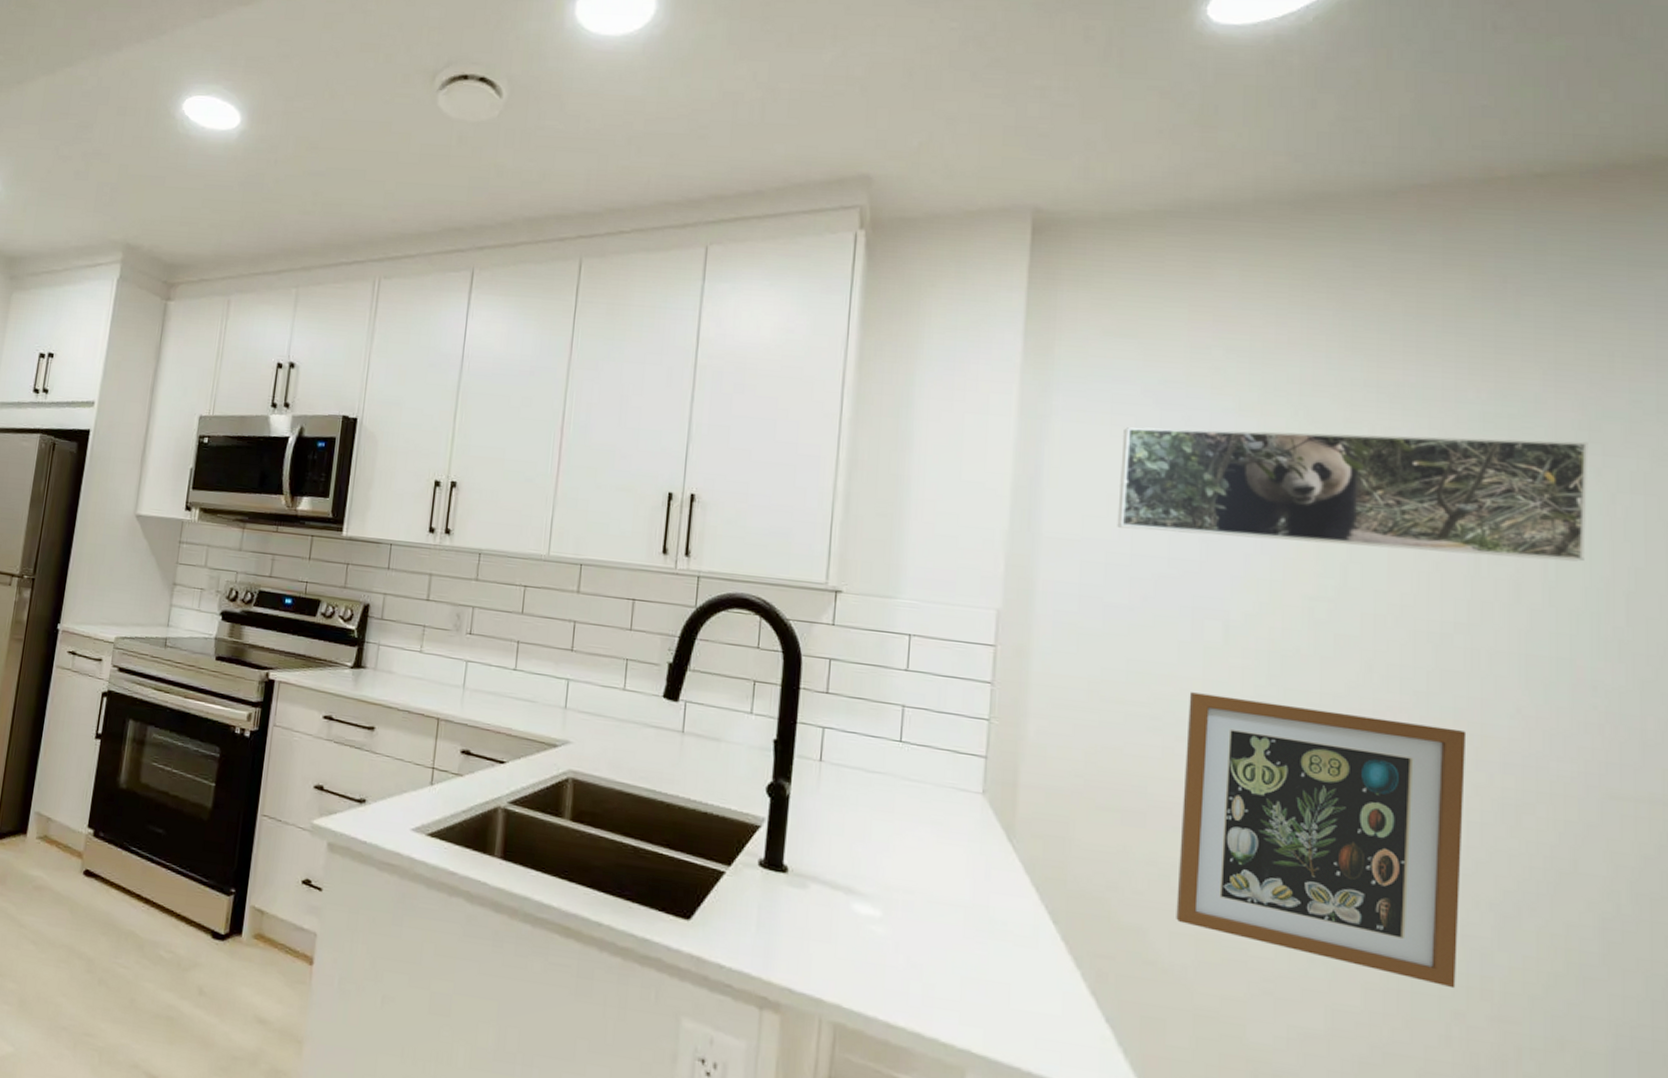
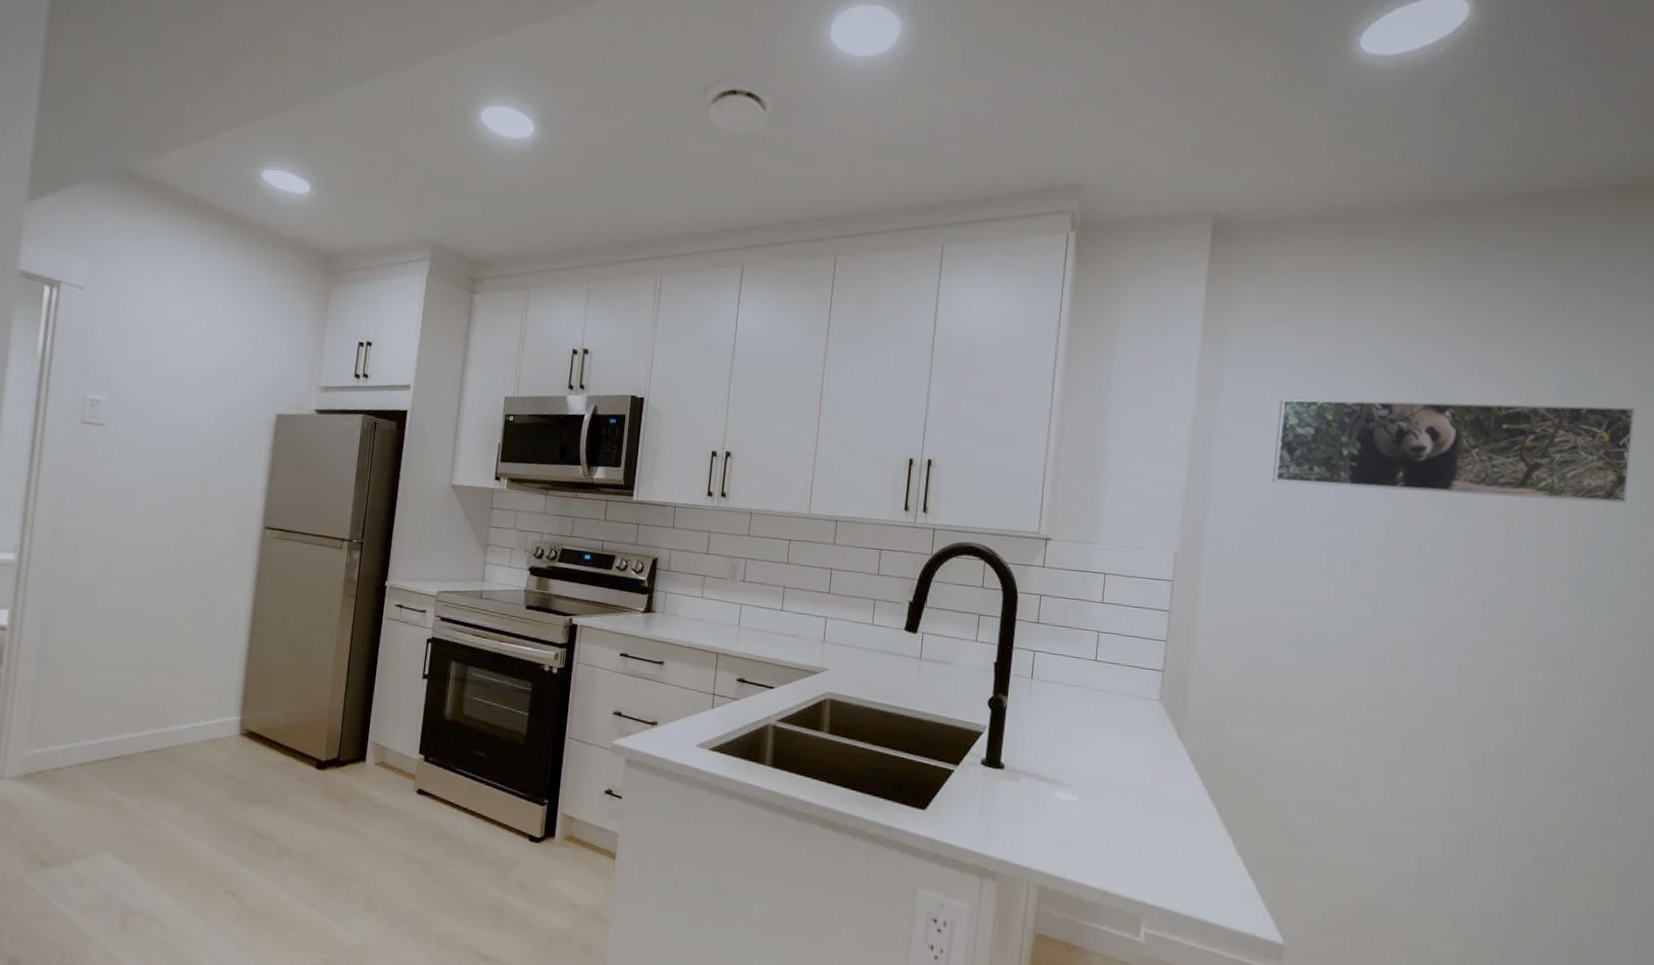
wall art: present [1176,692,1467,989] -> none [1305,614,1531,838]

